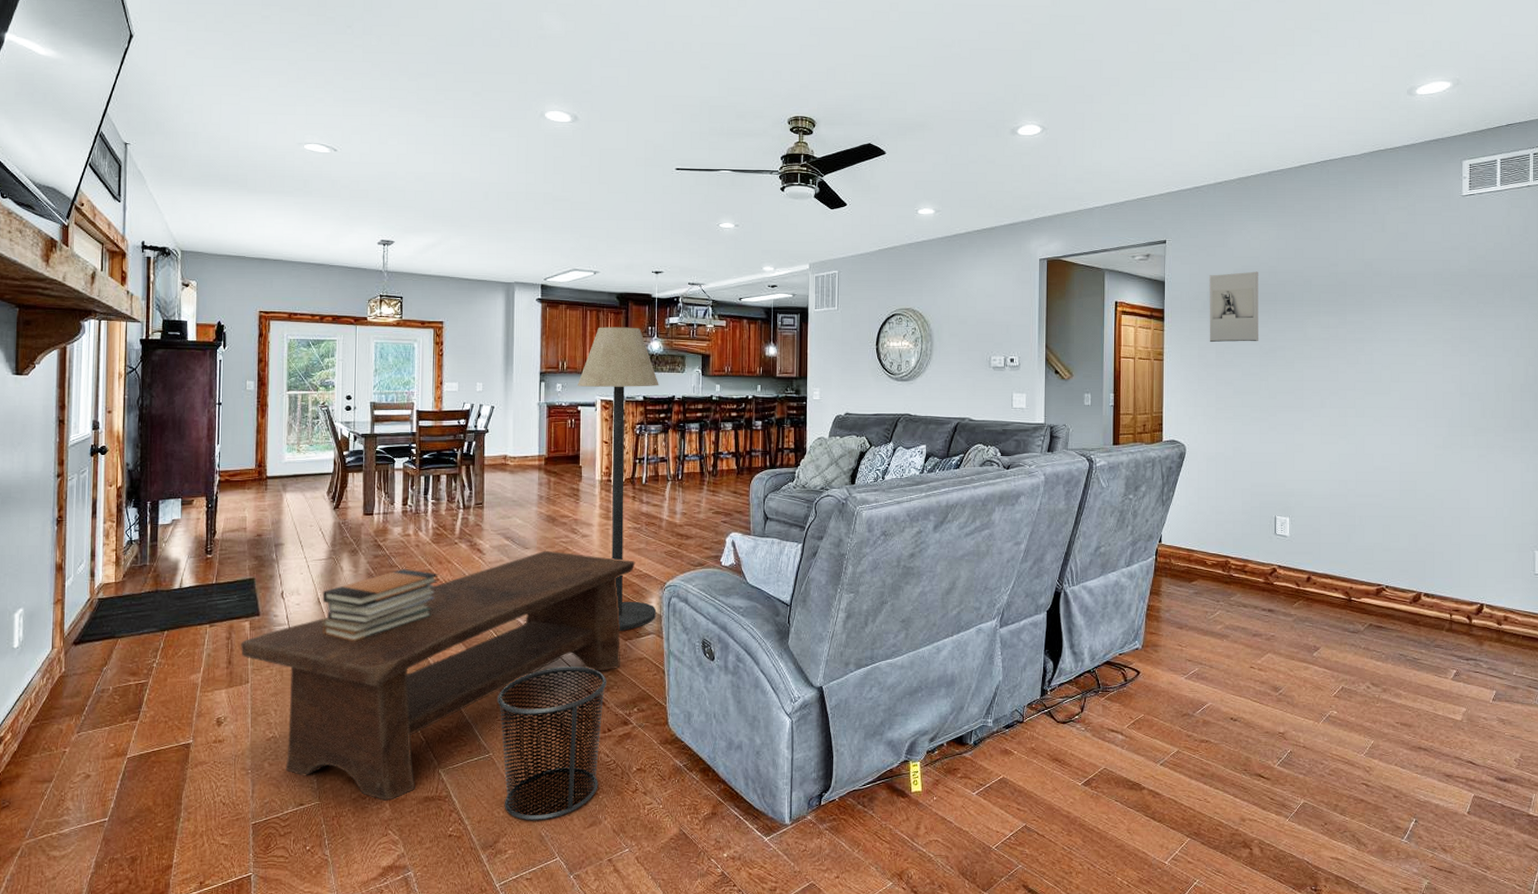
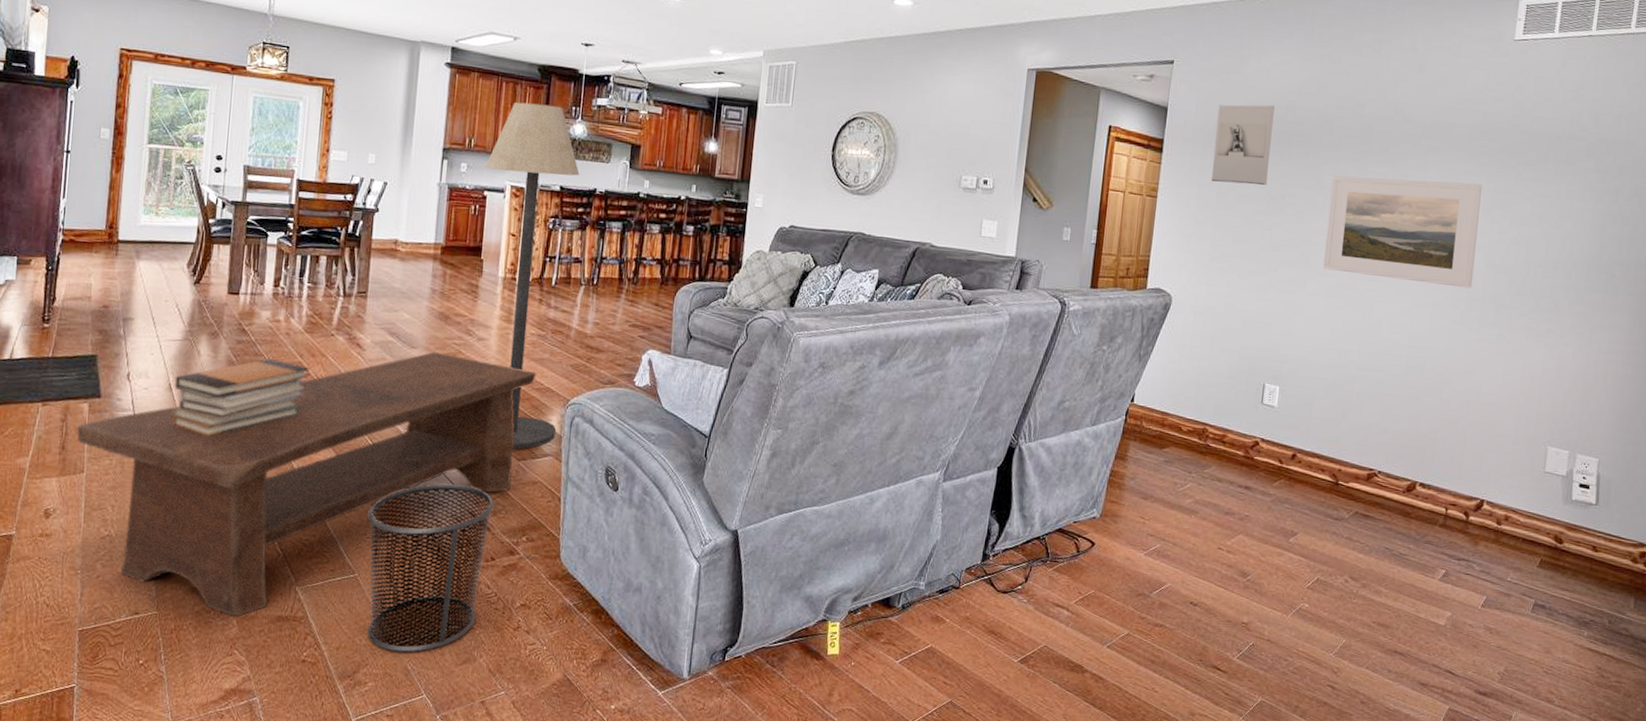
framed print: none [1315,323,1450,416] -> present [1323,175,1482,289]

